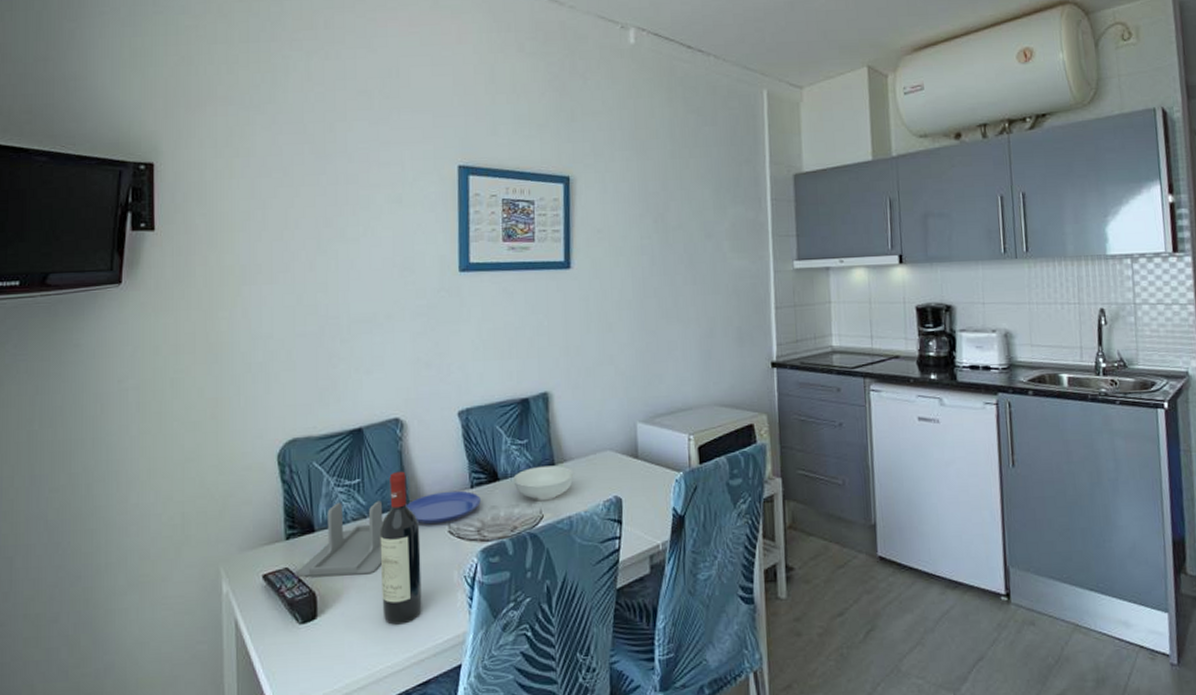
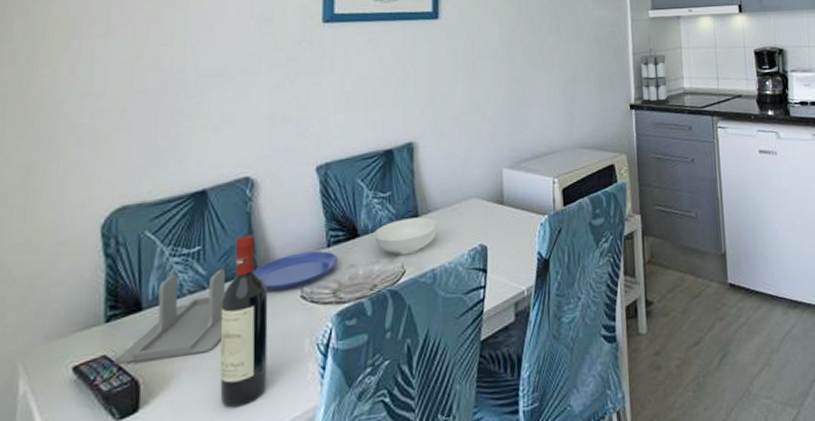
spice rack: none [783,302,815,364] -> present [640,48,669,106]

